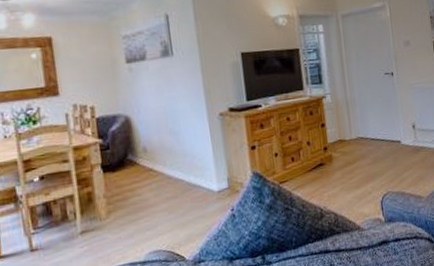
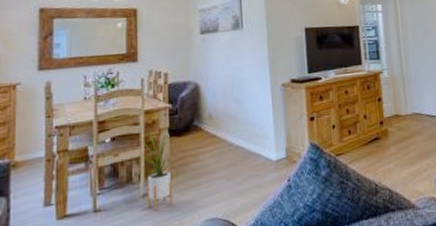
house plant: none [69,165,115,247] -> present [138,129,179,211]

